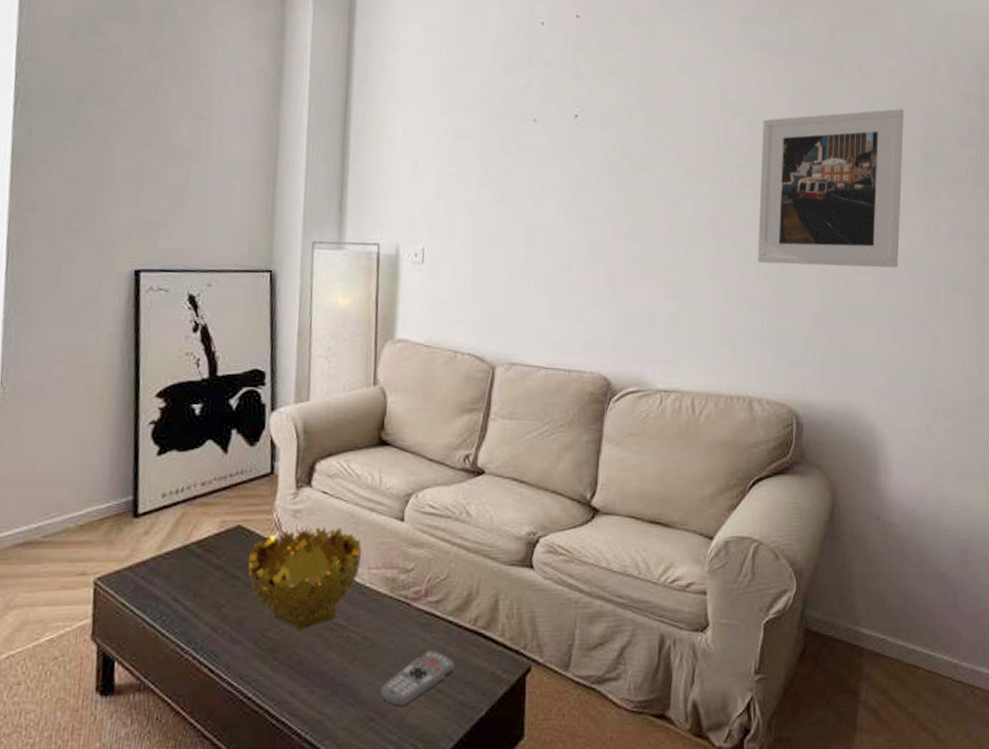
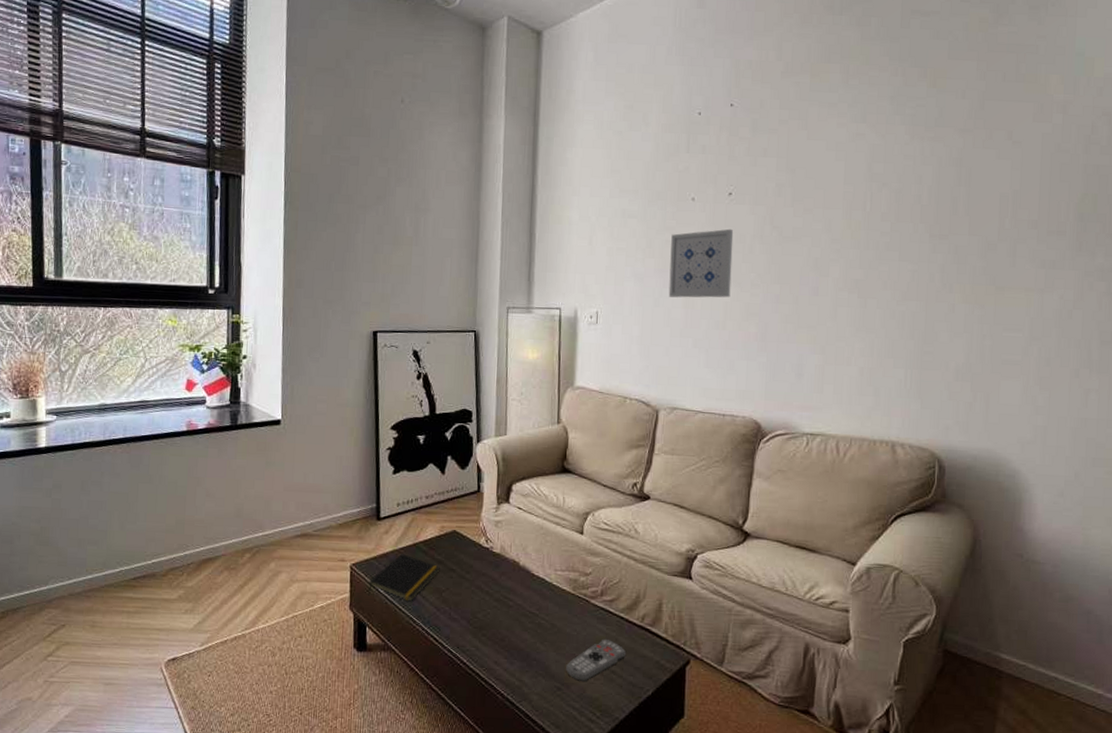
notepad: none [119,560,219,623] -> present [368,554,440,602]
decorative bowl: present [247,526,362,631] -> none [461,534,550,615]
wall art: none [507,155,580,235] -> present [668,228,734,298]
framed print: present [757,108,904,268] -> none [902,171,1058,324]

